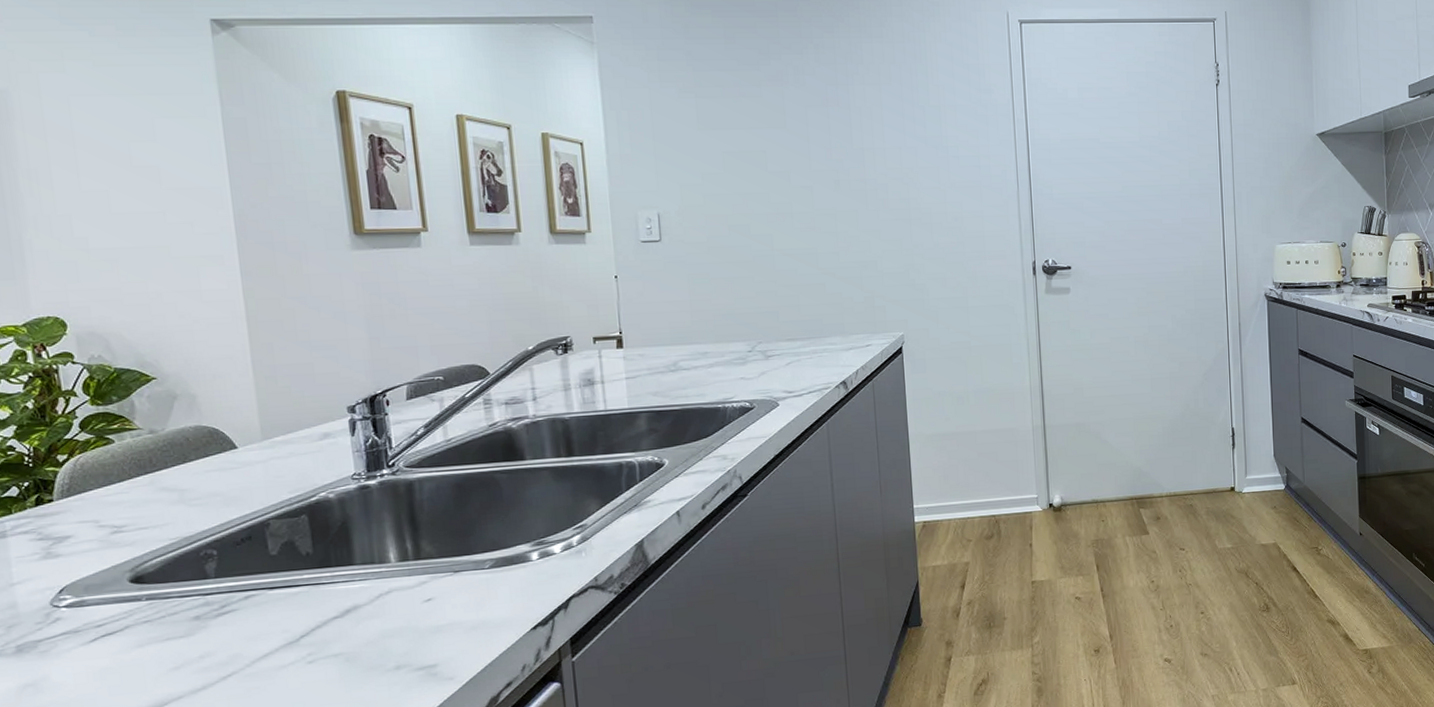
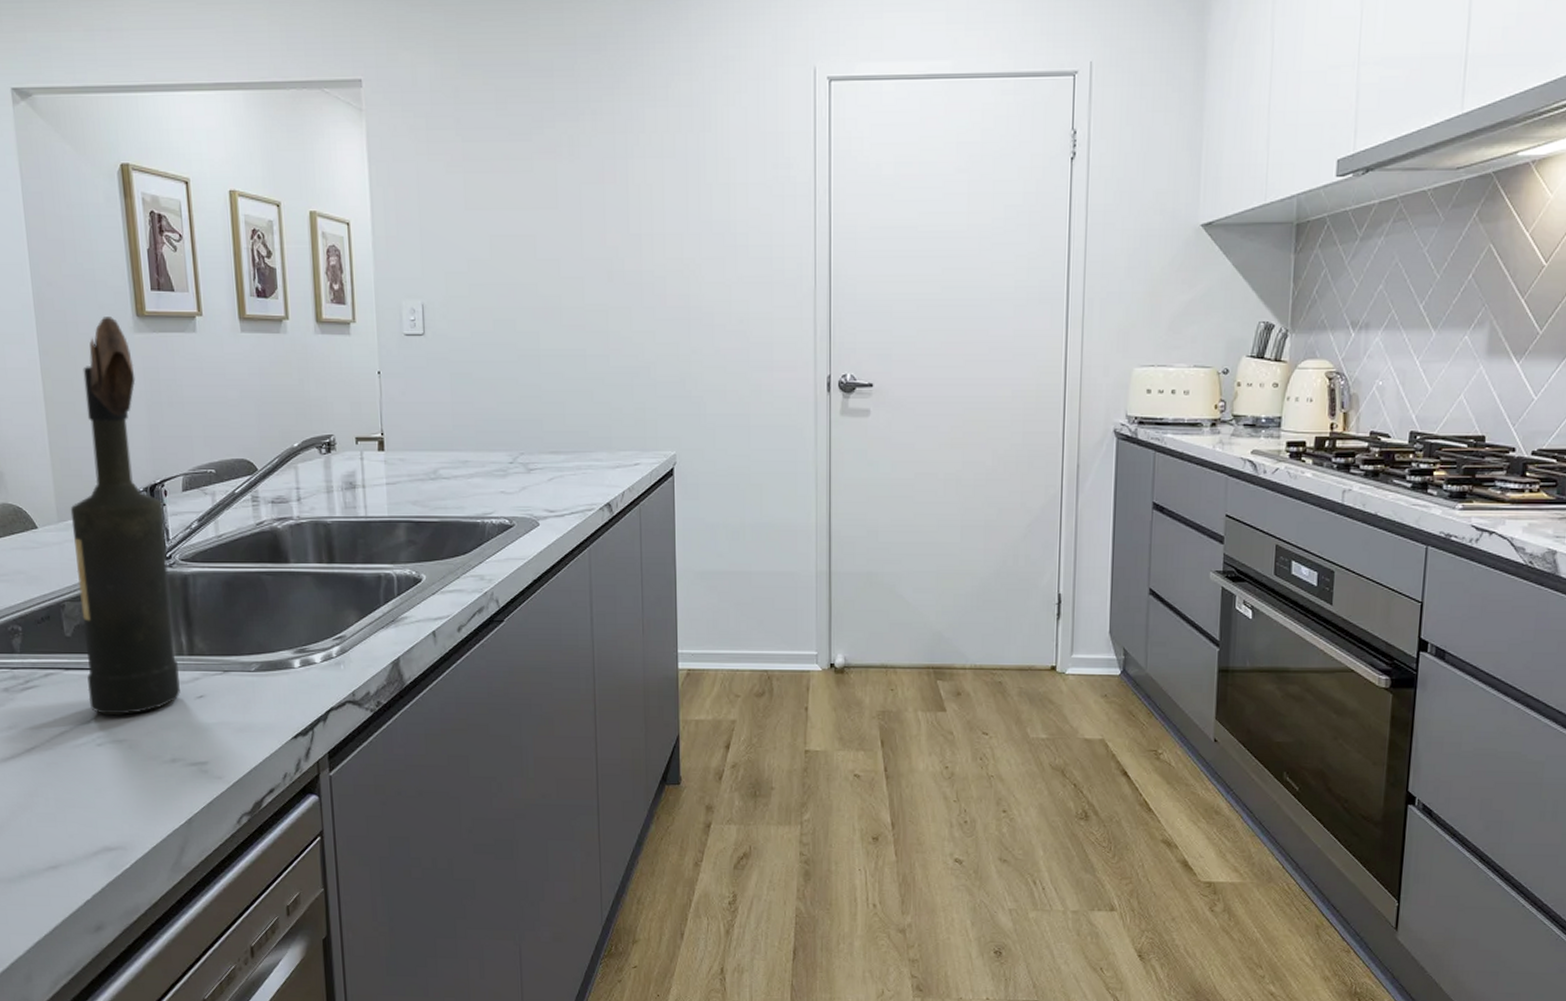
wine bottle: none [276,235,405,631] -> present [70,317,180,715]

